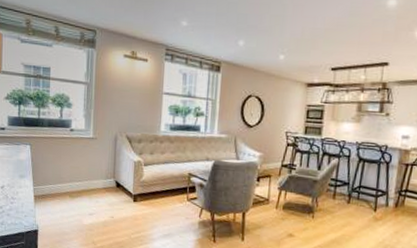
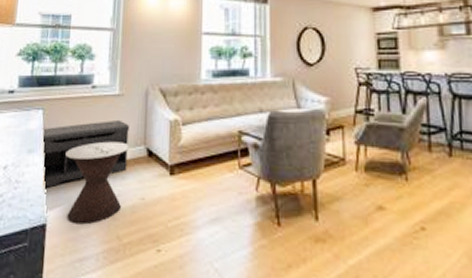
bench: none [30,157,101,205] -> present [42,119,129,189]
side table: none [50,173,102,232] -> present [65,141,129,224]

